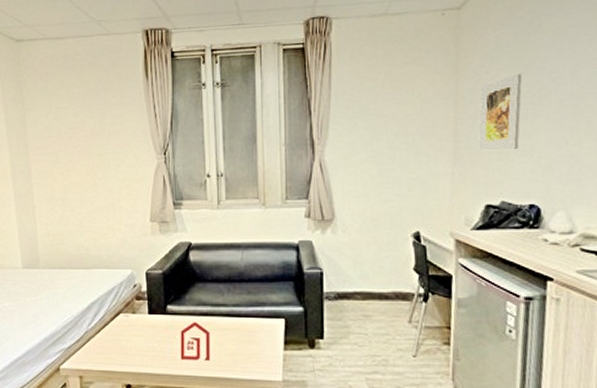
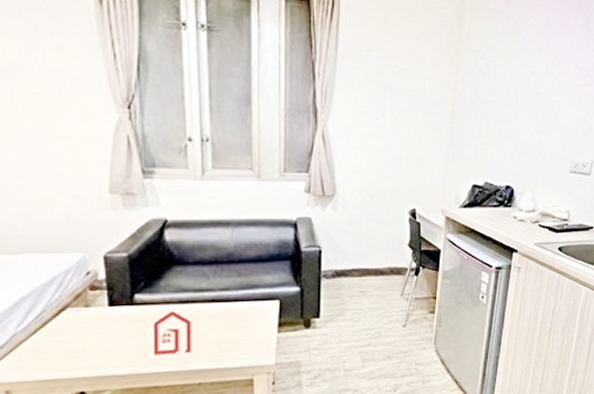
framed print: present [477,72,523,151] -> none [470,62,511,135]

